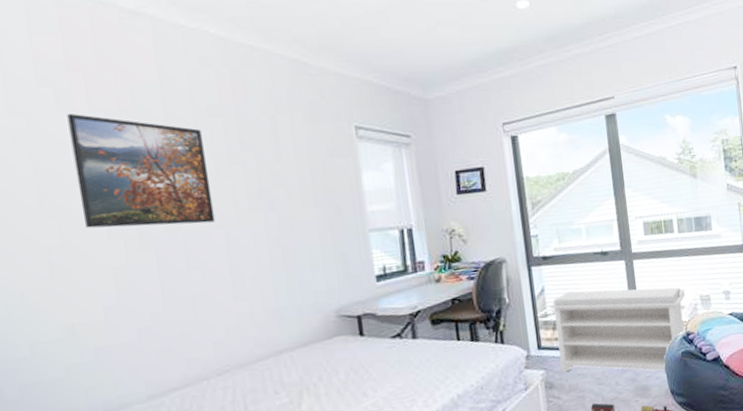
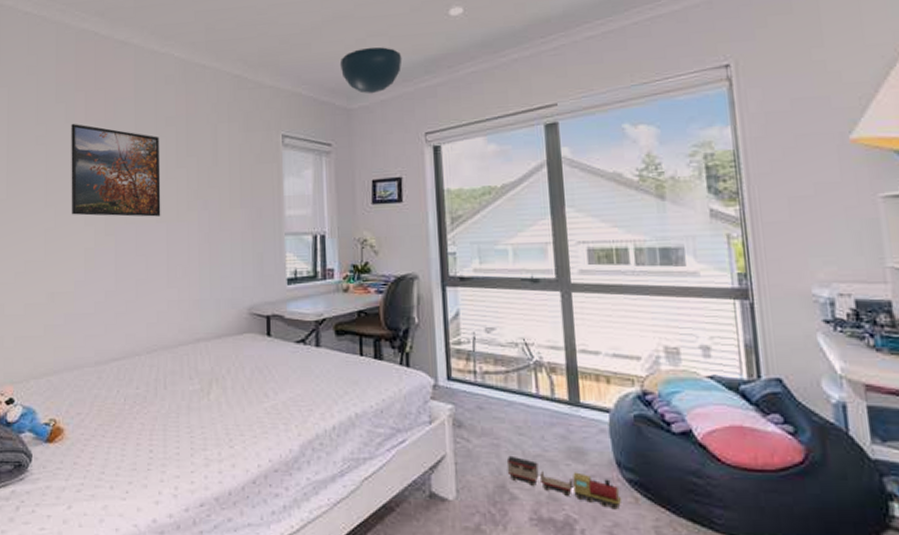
ceiling light: none [411,35,476,84] -> present [339,47,402,94]
bench: present [550,287,685,373] -> none [464,320,642,435]

